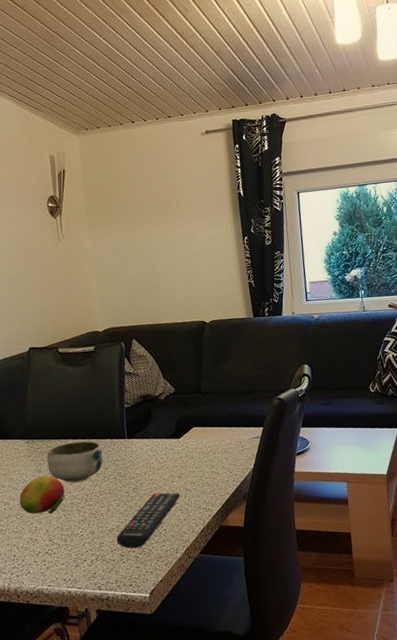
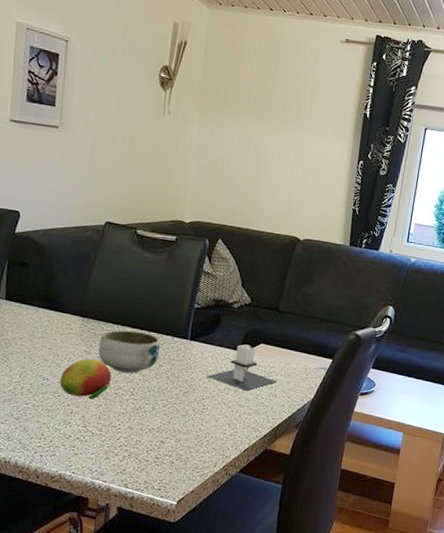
remote control: present [116,492,181,549] -> none [155,402,232,454]
candle: none [150,431,216,475] -> present [207,344,277,391]

